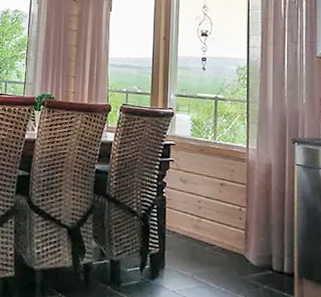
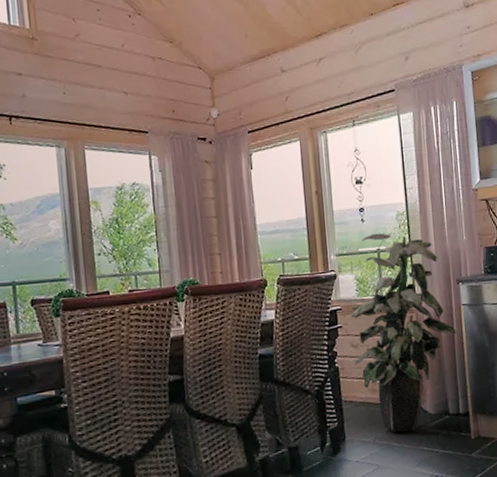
indoor plant: none [181,82,288,277] -> present [351,233,457,432]

